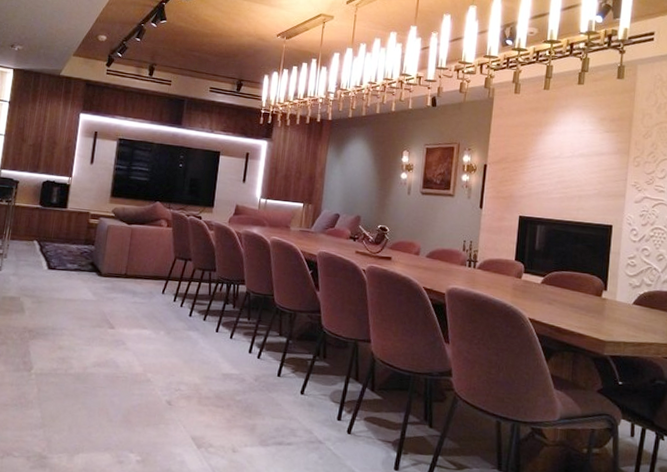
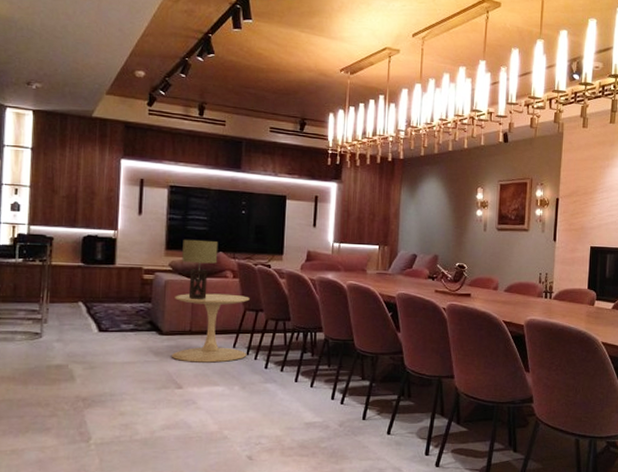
side table: none [107,239,181,307] -> present [171,293,250,363]
table lamp: none [123,188,157,245] -> present [182,239,219,299]

